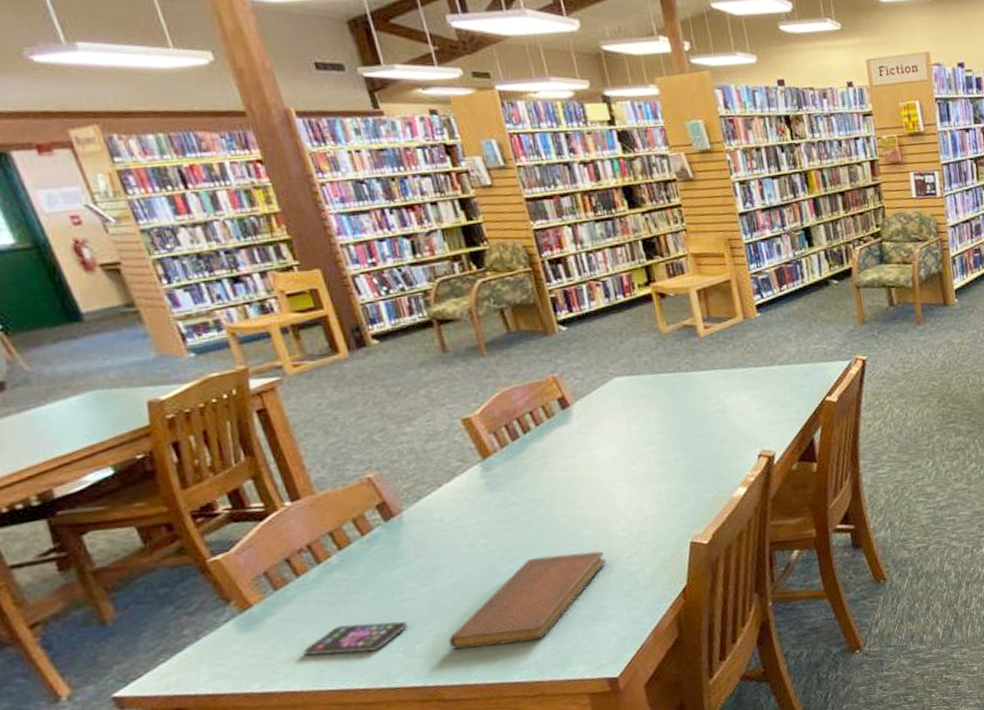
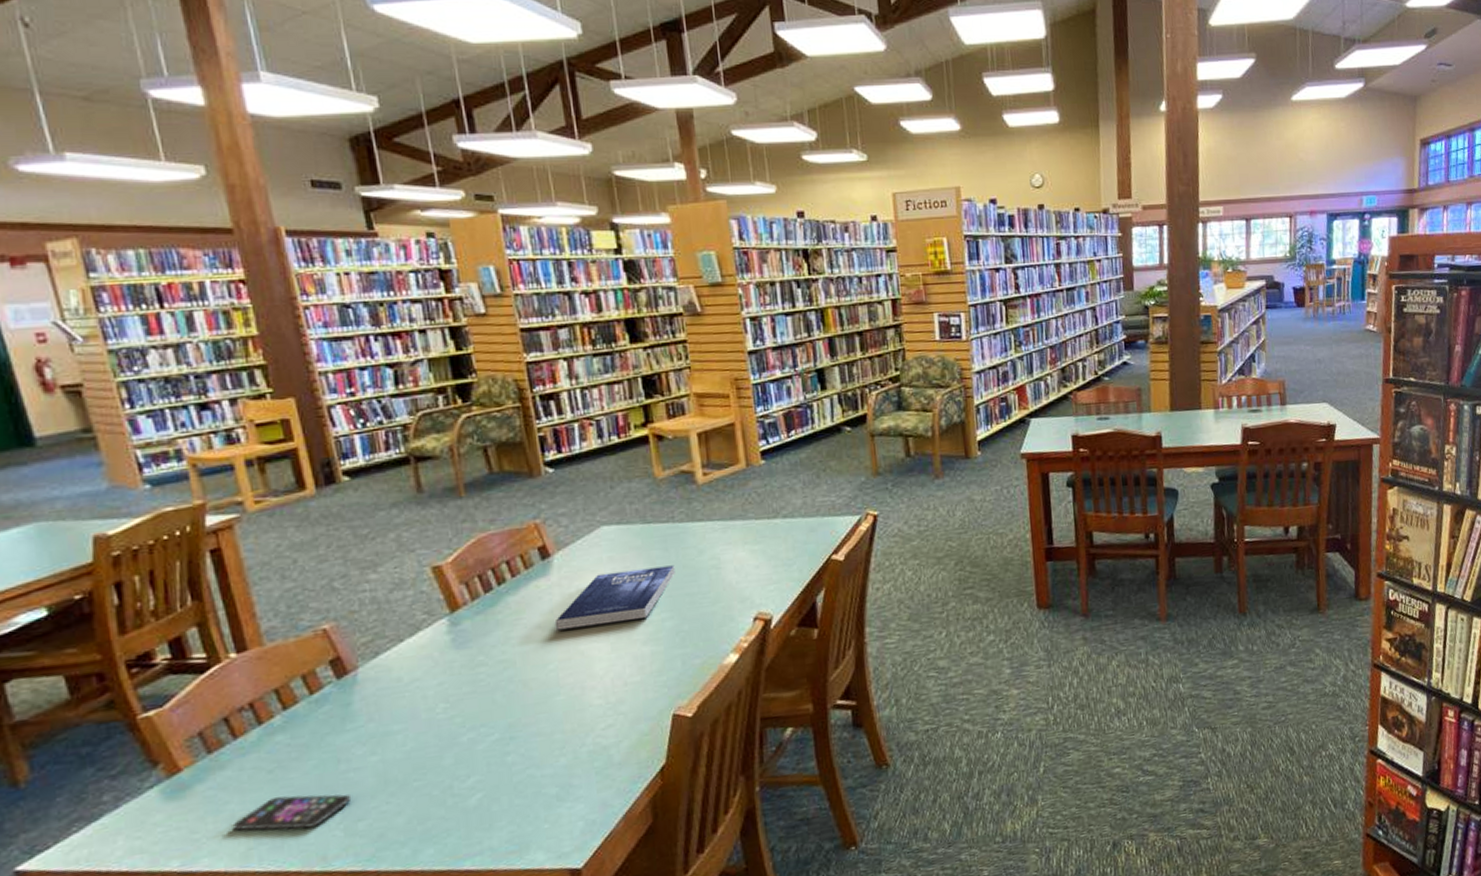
notebook: present [448,551,606,650] -> none [394,721,578,830]
book: none [578,410,685,472] -> present [554,565,675,631]

